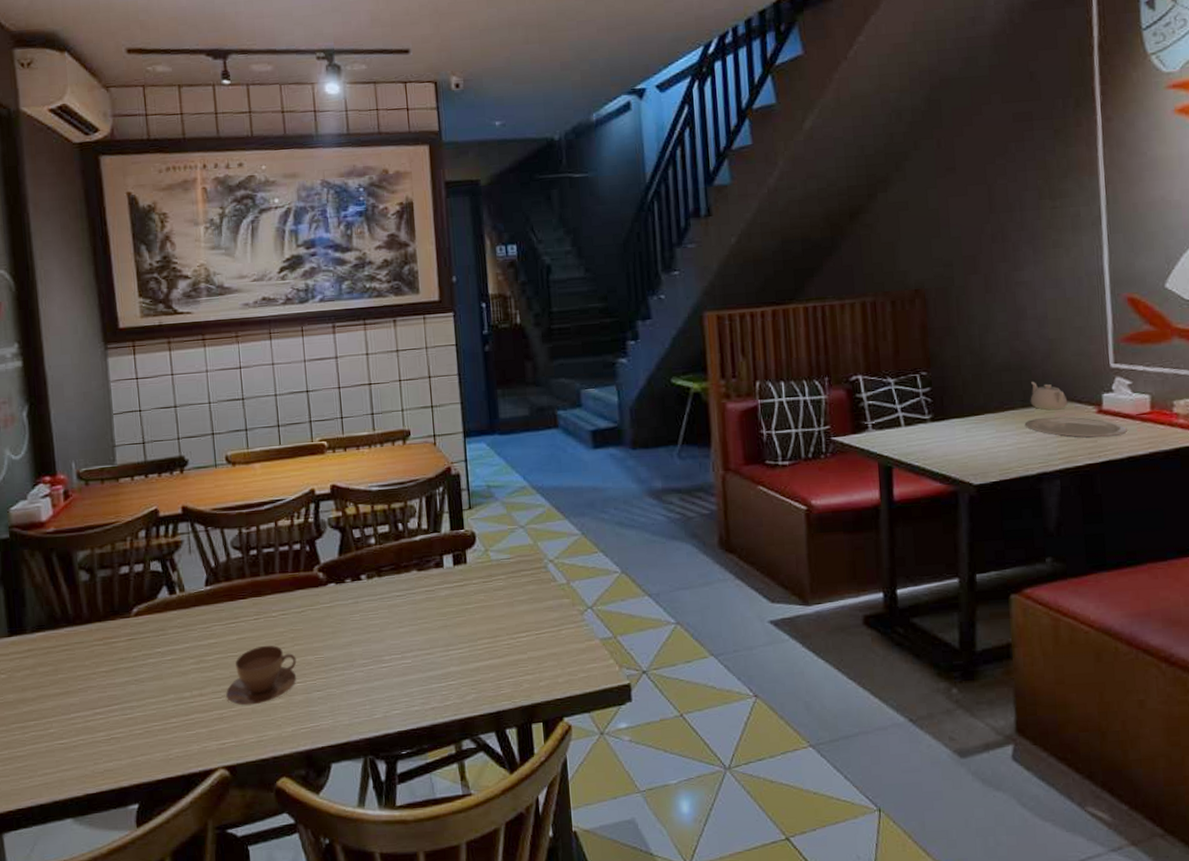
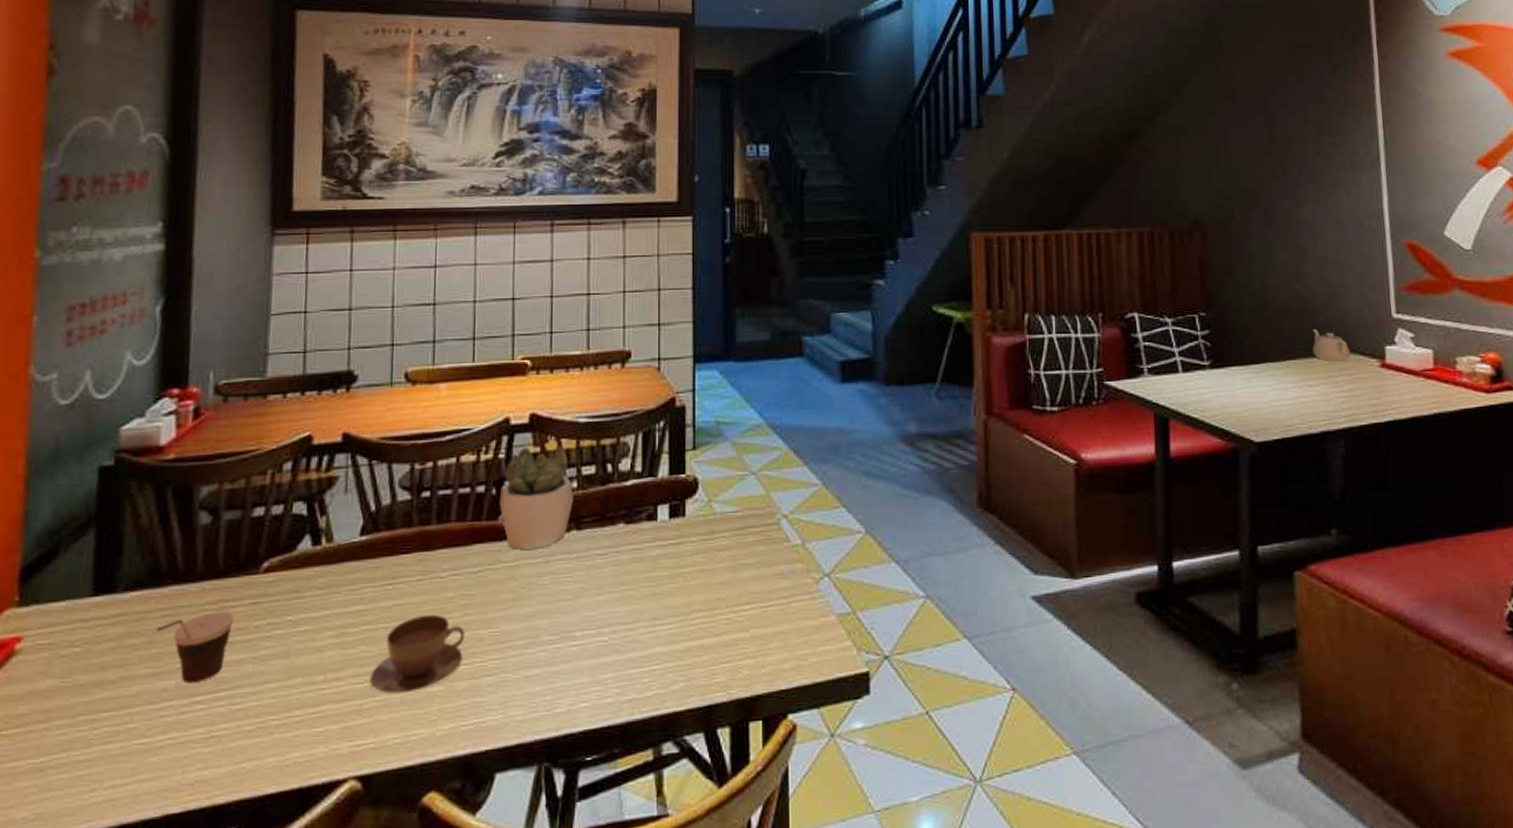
cup: none [59,646,117,700] -> present [156,611,234,684]
succulent plant: none [312,510,374,594] -> present [499,446,574,551]
plate: present [1024,417,1128,438] -> none [1306,370,1412,395]

